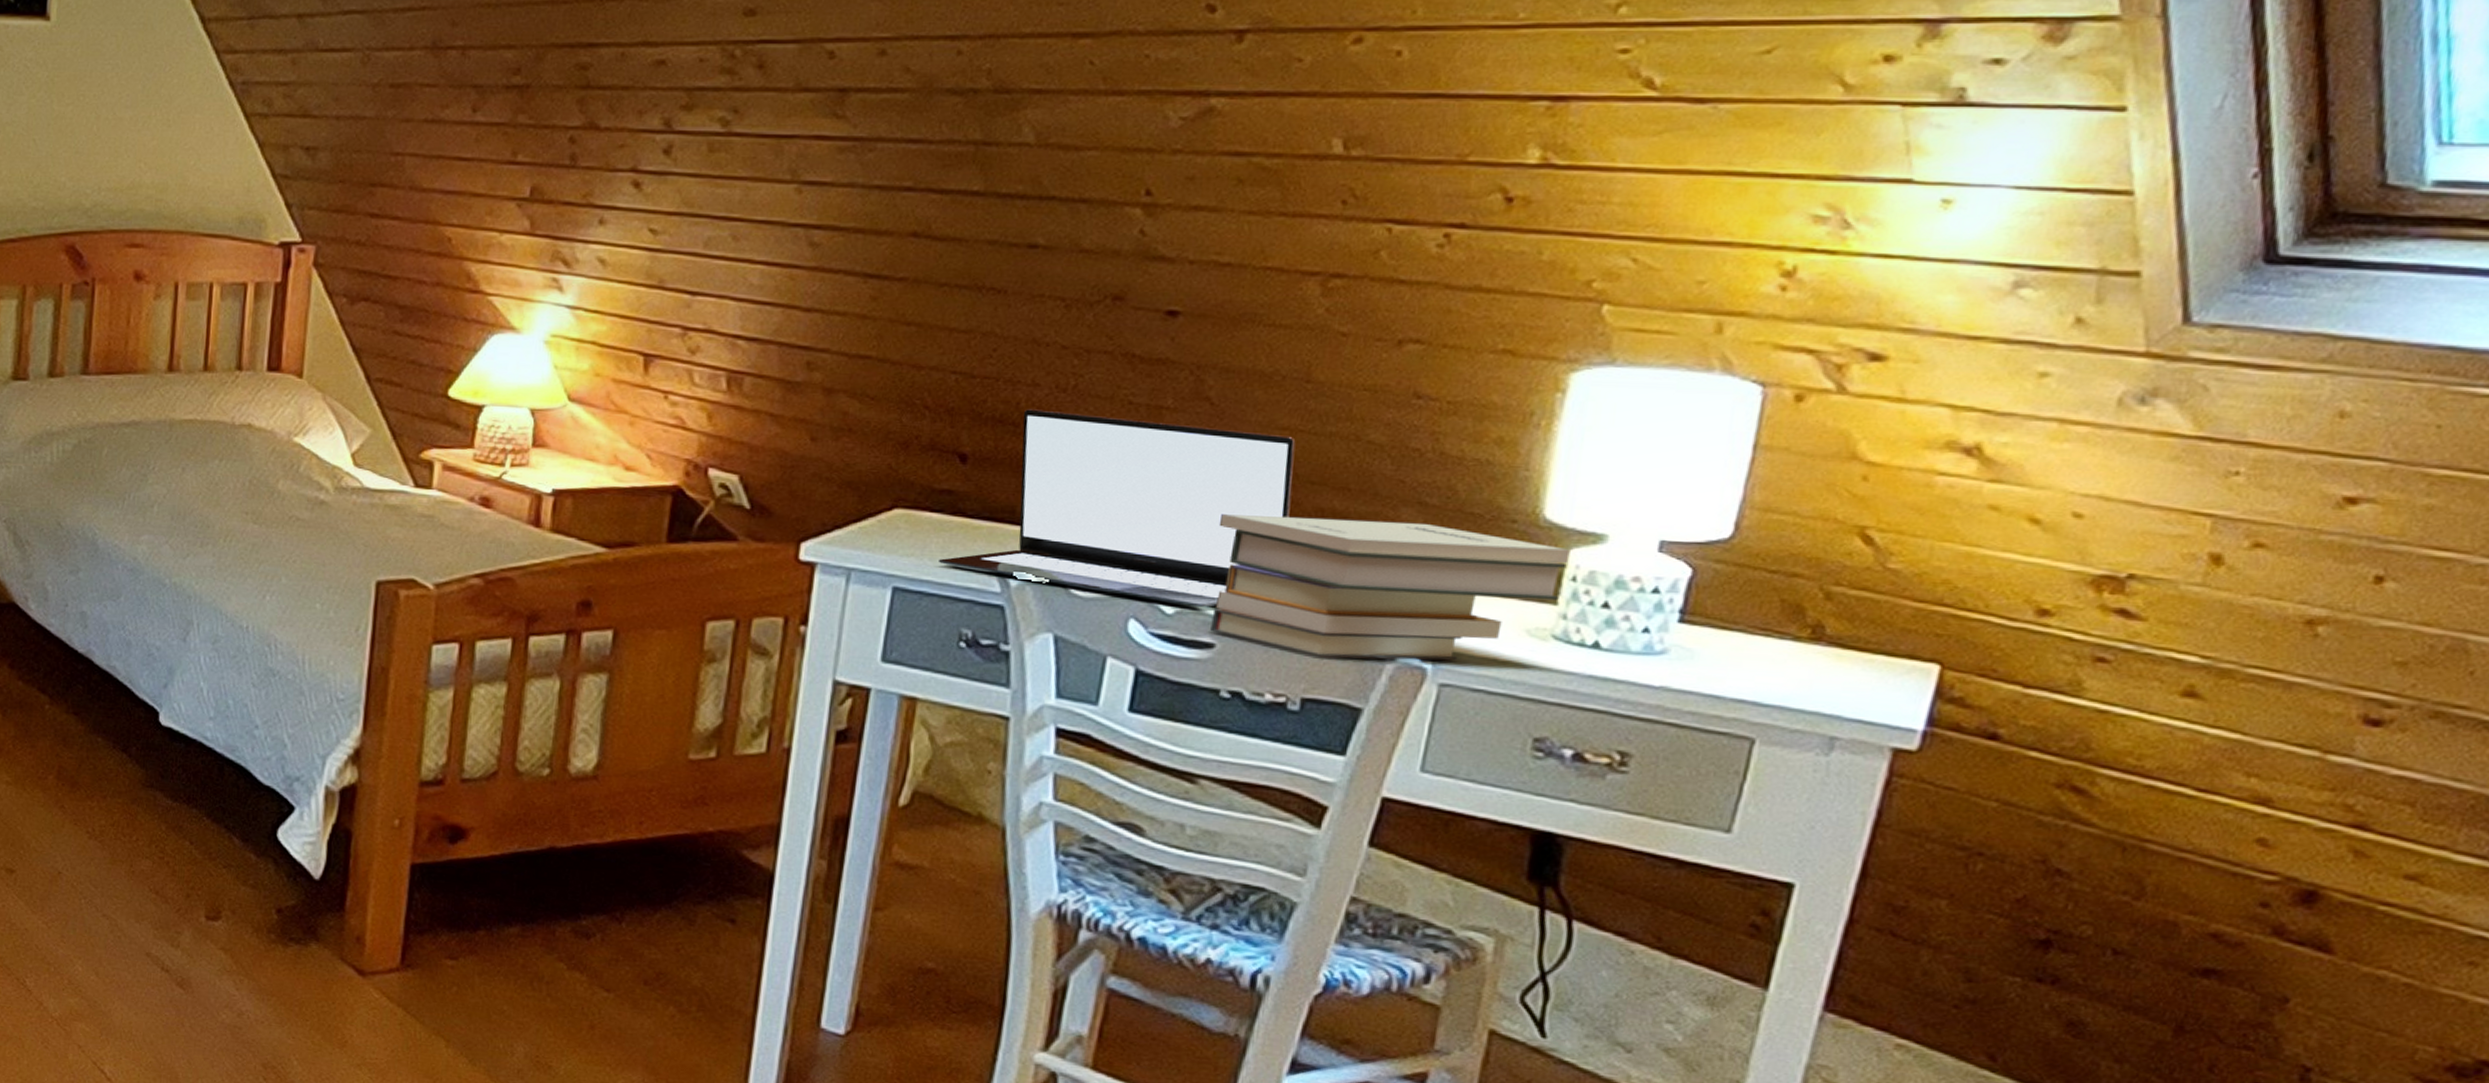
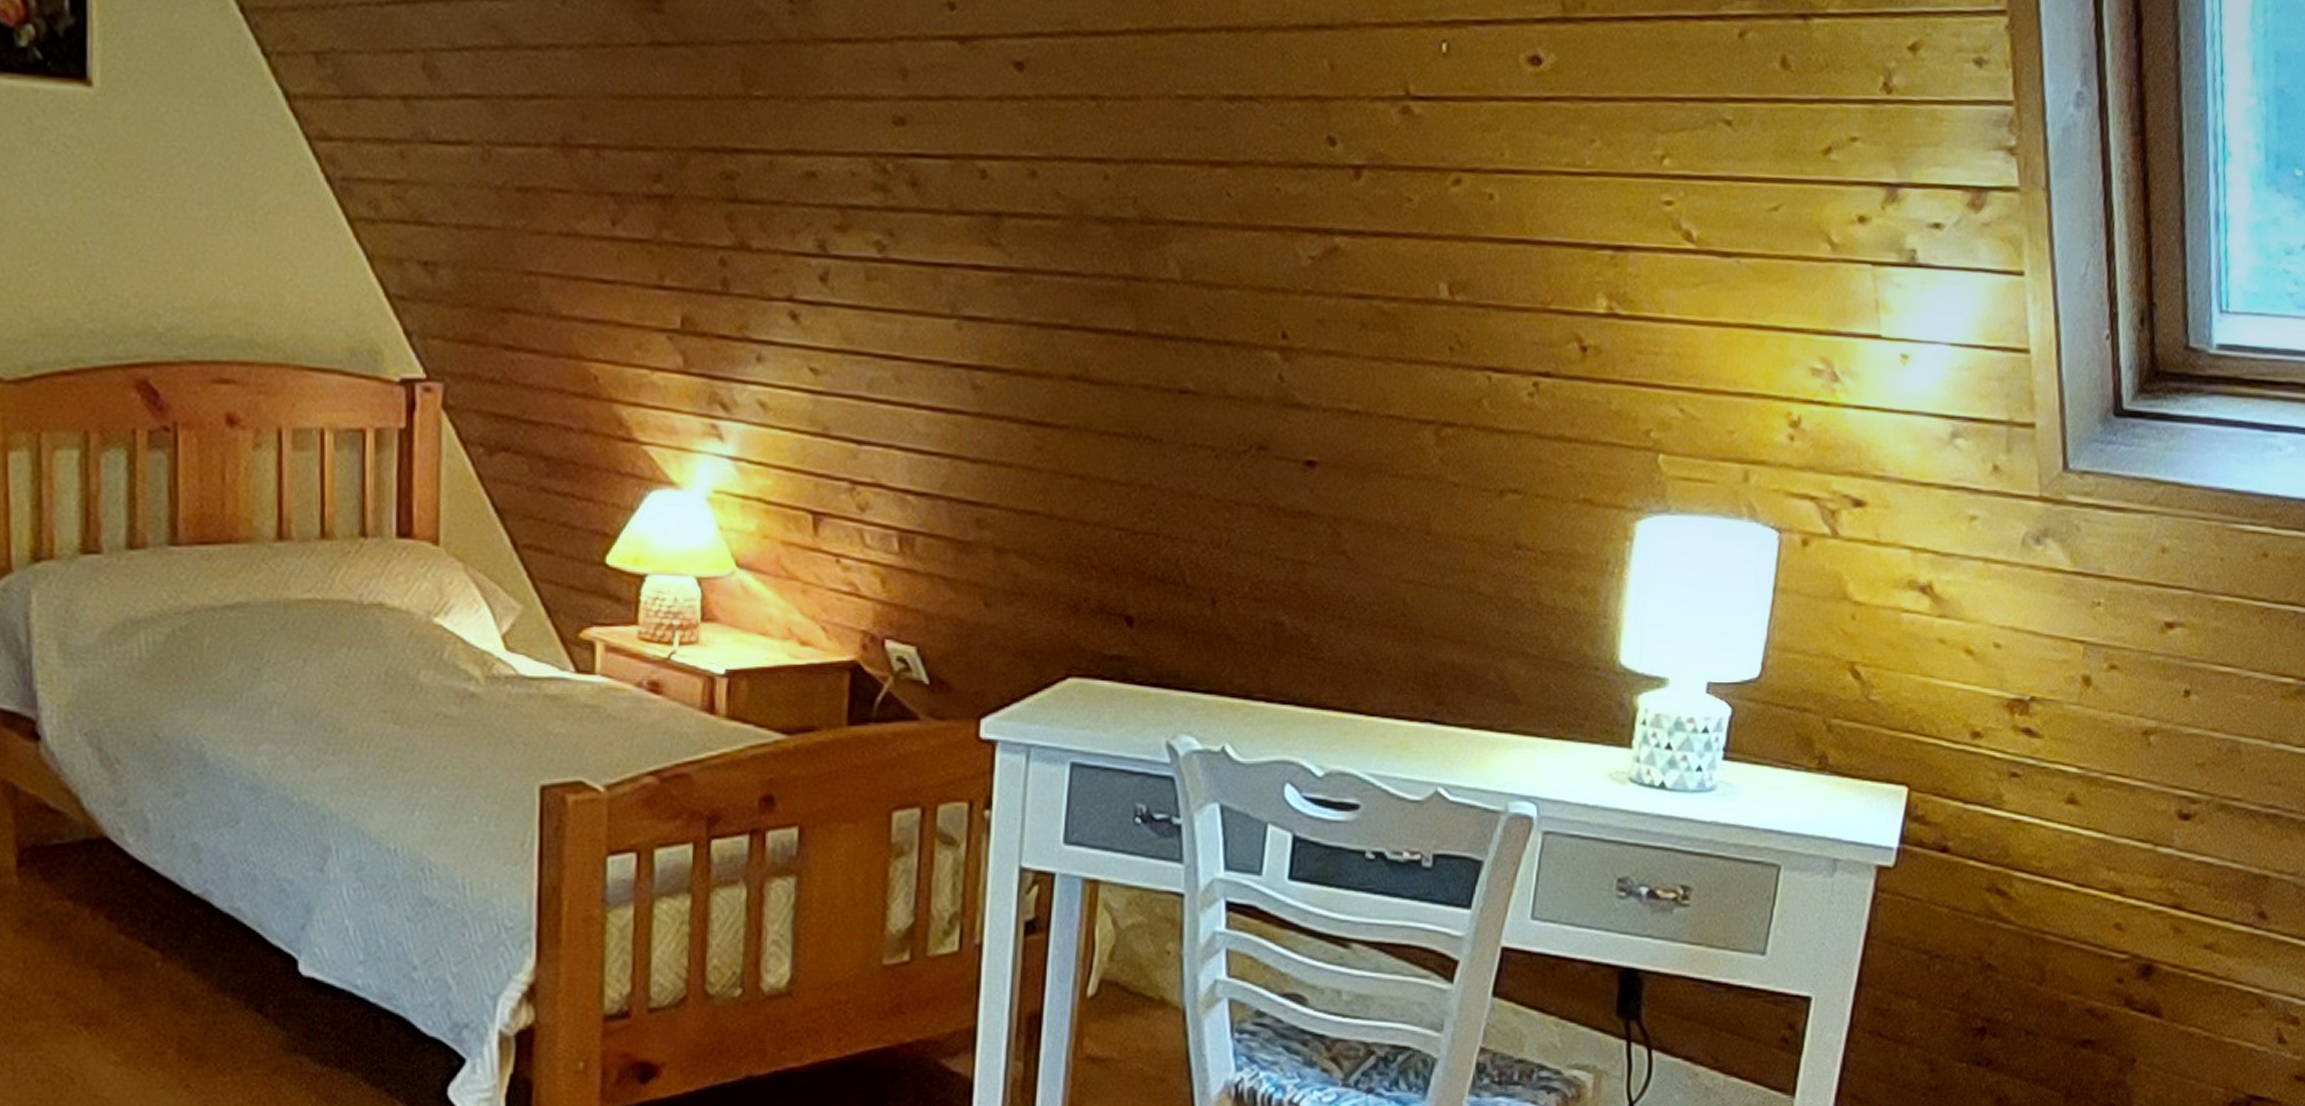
laptop: present [937,409,1296,608] -> none [1111,567,1420,769]
books: present [1210,514,1570,661] -> none [1355,671,1641,812]

